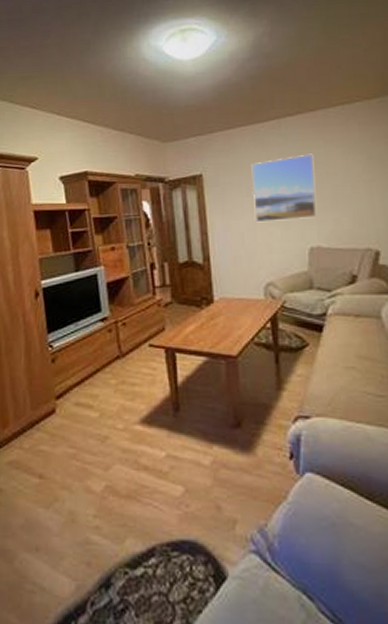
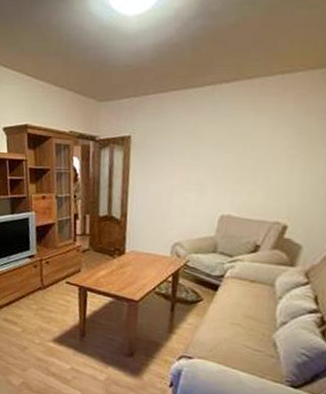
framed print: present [251,153,318,223] -> none [174,123,242,188]

